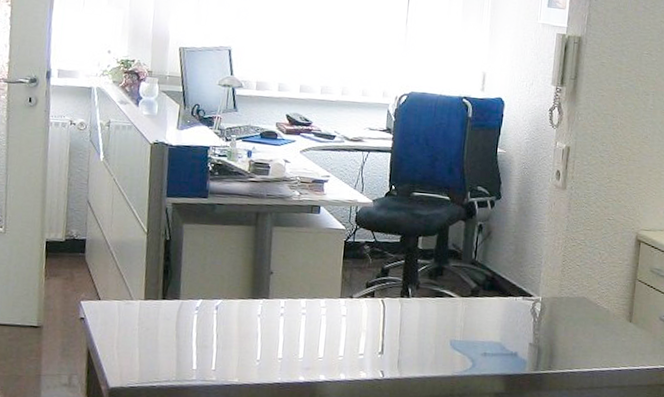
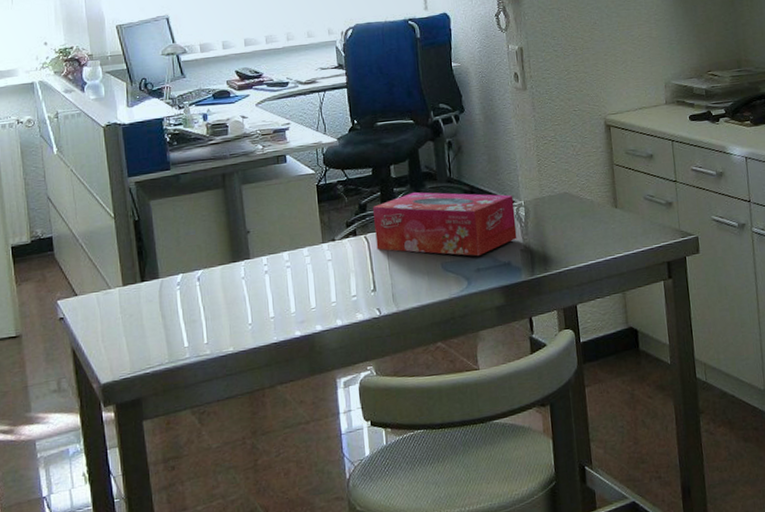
tissue box: none [391,266,532,342] -> present [372,191,517,257]

